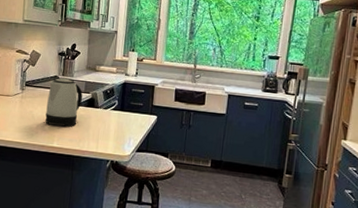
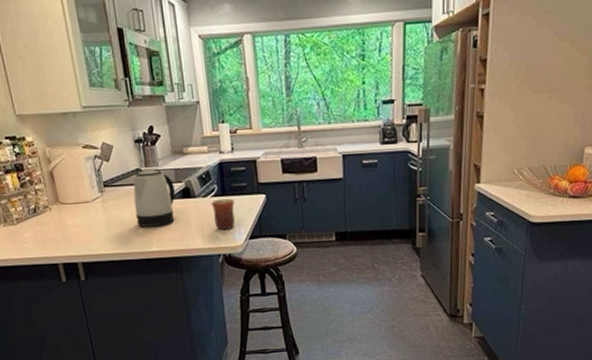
mug: none [109,112,130,140] -> present [210,198,235,230]

